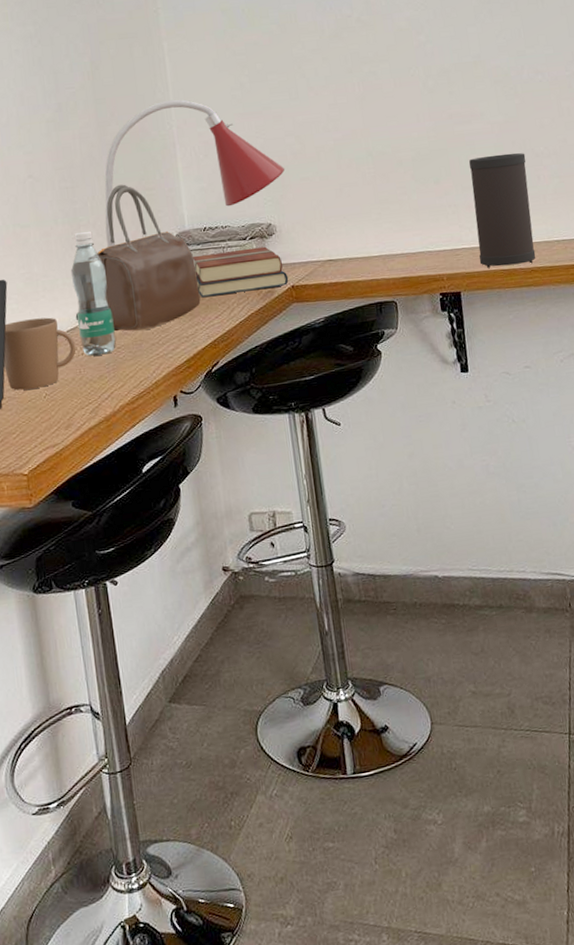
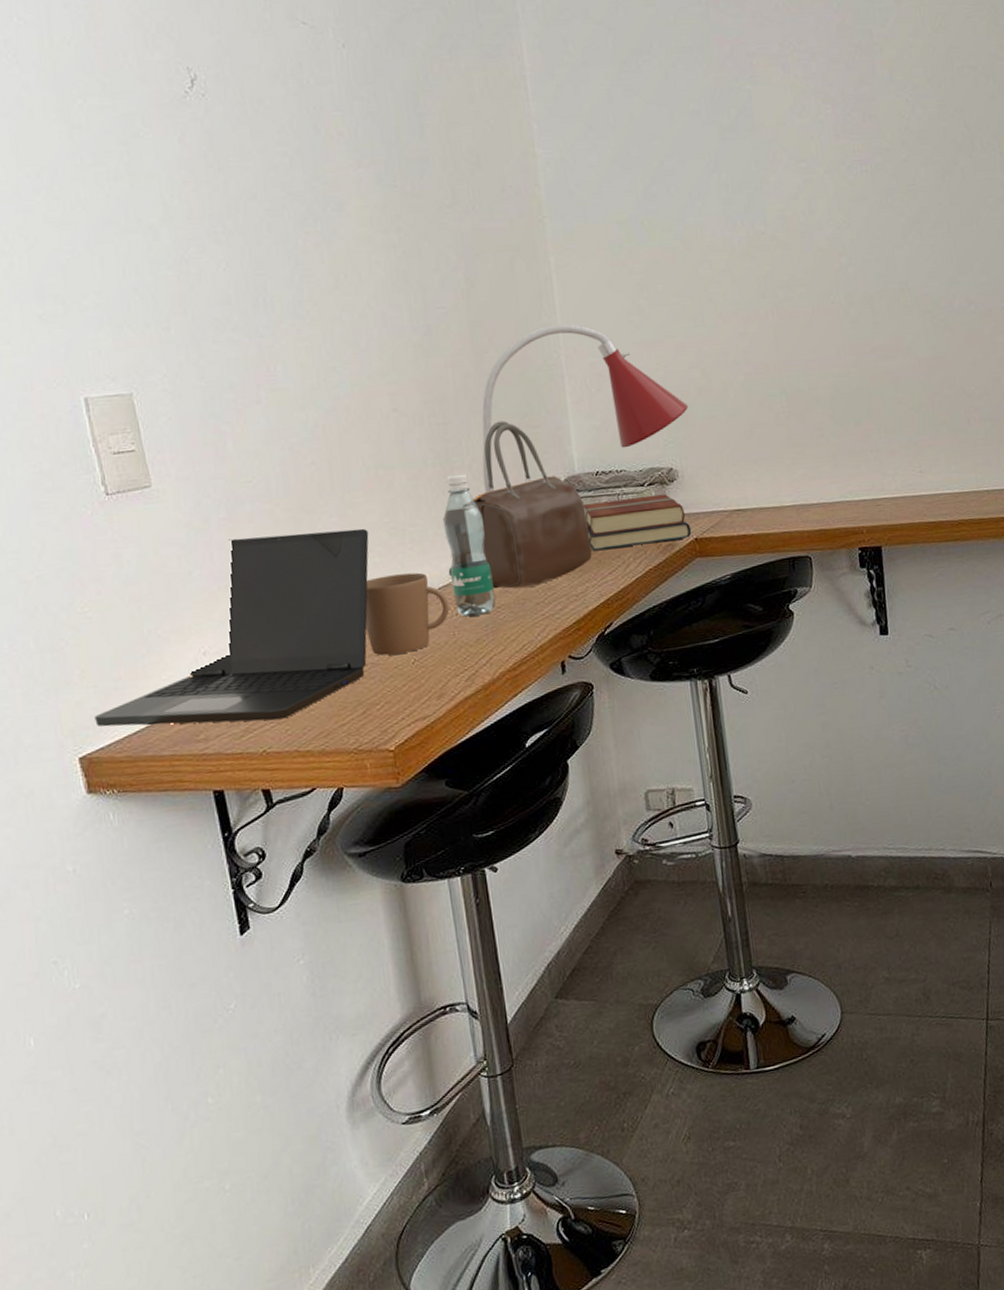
speaker: present [469,153,536,268] -> none [893,392,964,520]

